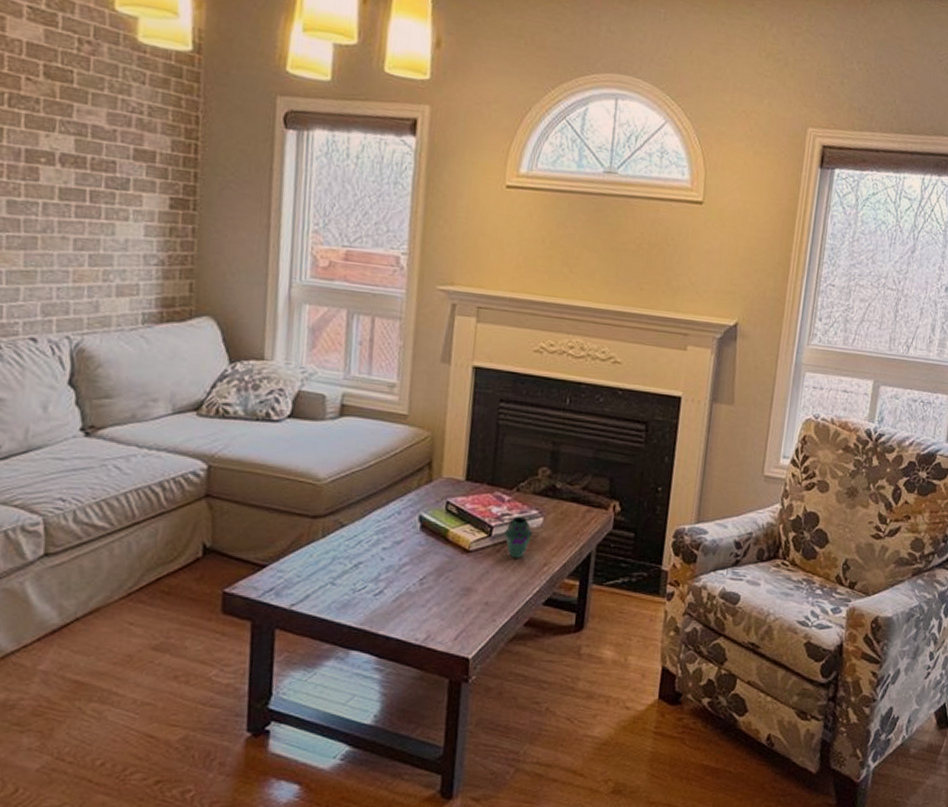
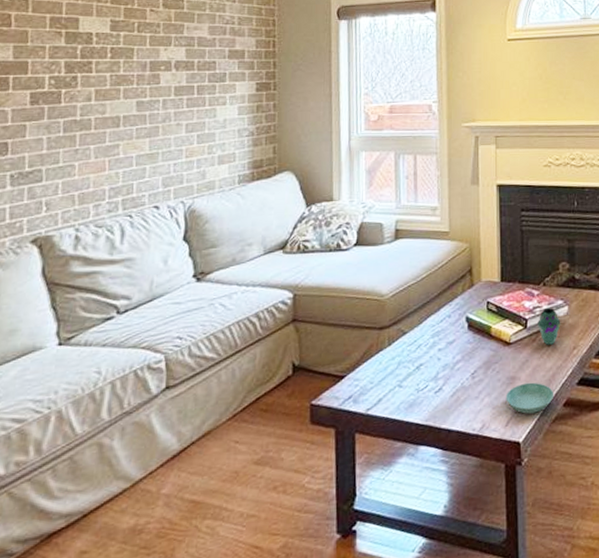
saucer: none [457,596,515,630] -> present [505,382,554,414]

